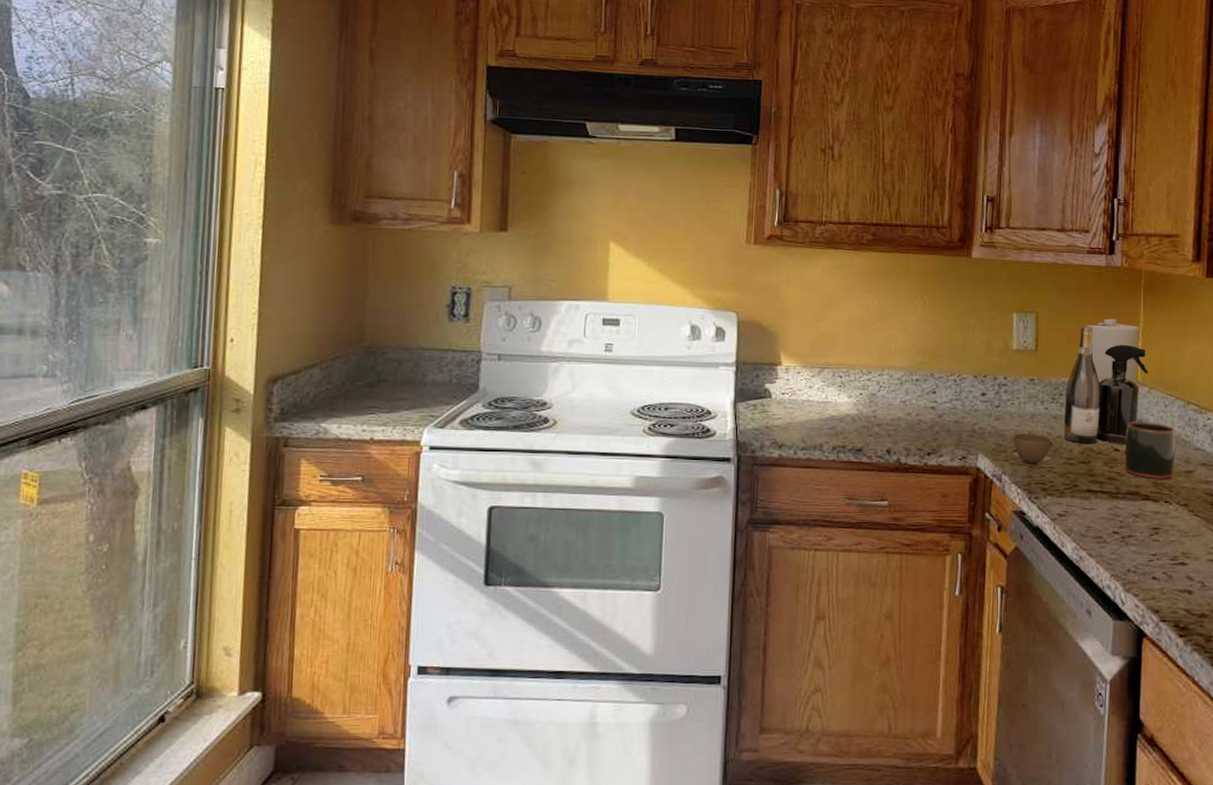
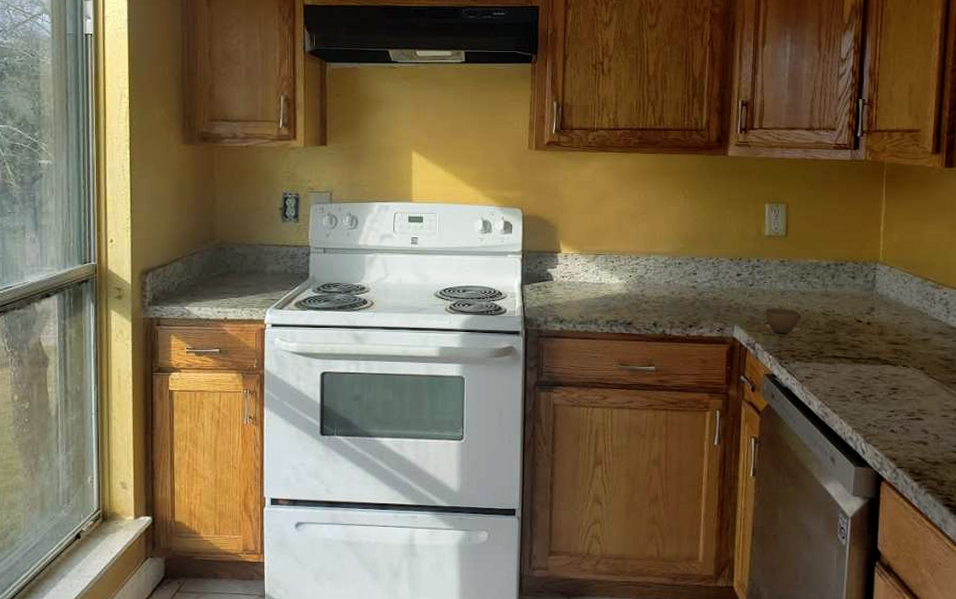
wine bottle: present [1065,325,1101,444] -> none [812,213,845,317]
paper towel holder: present [1087,319,1139,384] -> none [833,207,881,263]
spray bottle: present [1096,344,1148,445] -> none [841,229,889,317]
mug: present [1124,422,1176,479] -> none [866,297,914,346]

